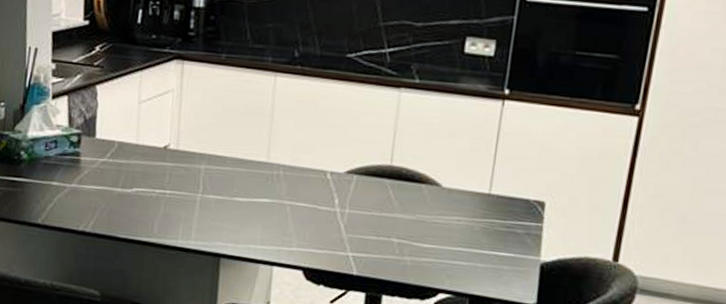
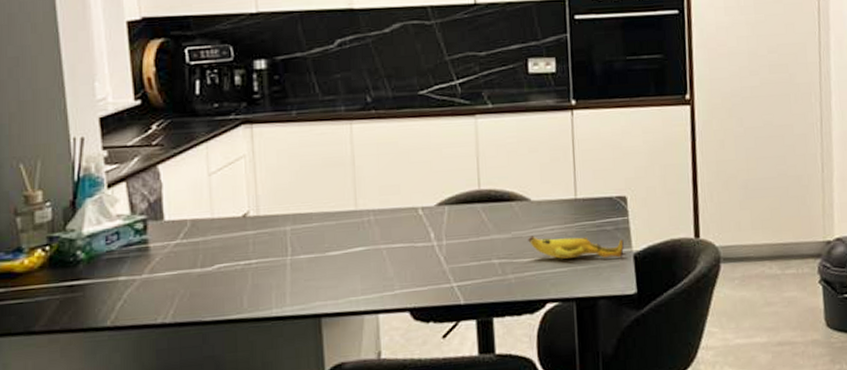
banana: none [431,222,533,265] -> present [528,236,624,259]

